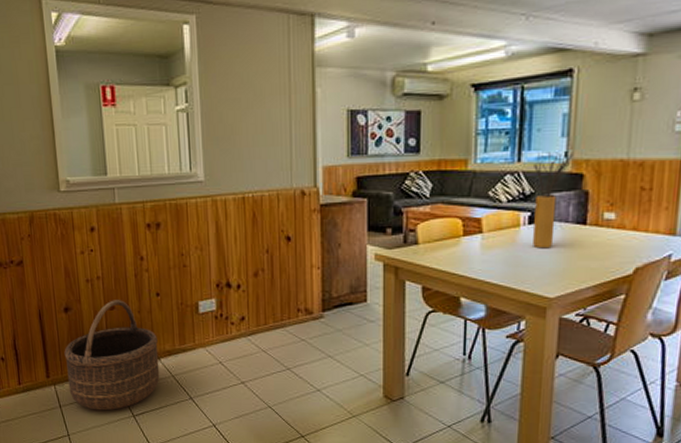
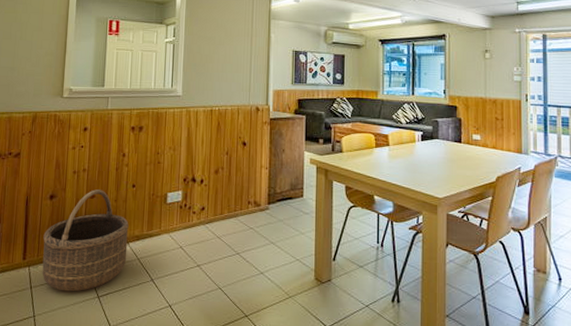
vase: present [533,151,574,249] -> none [423,89,449,160]

